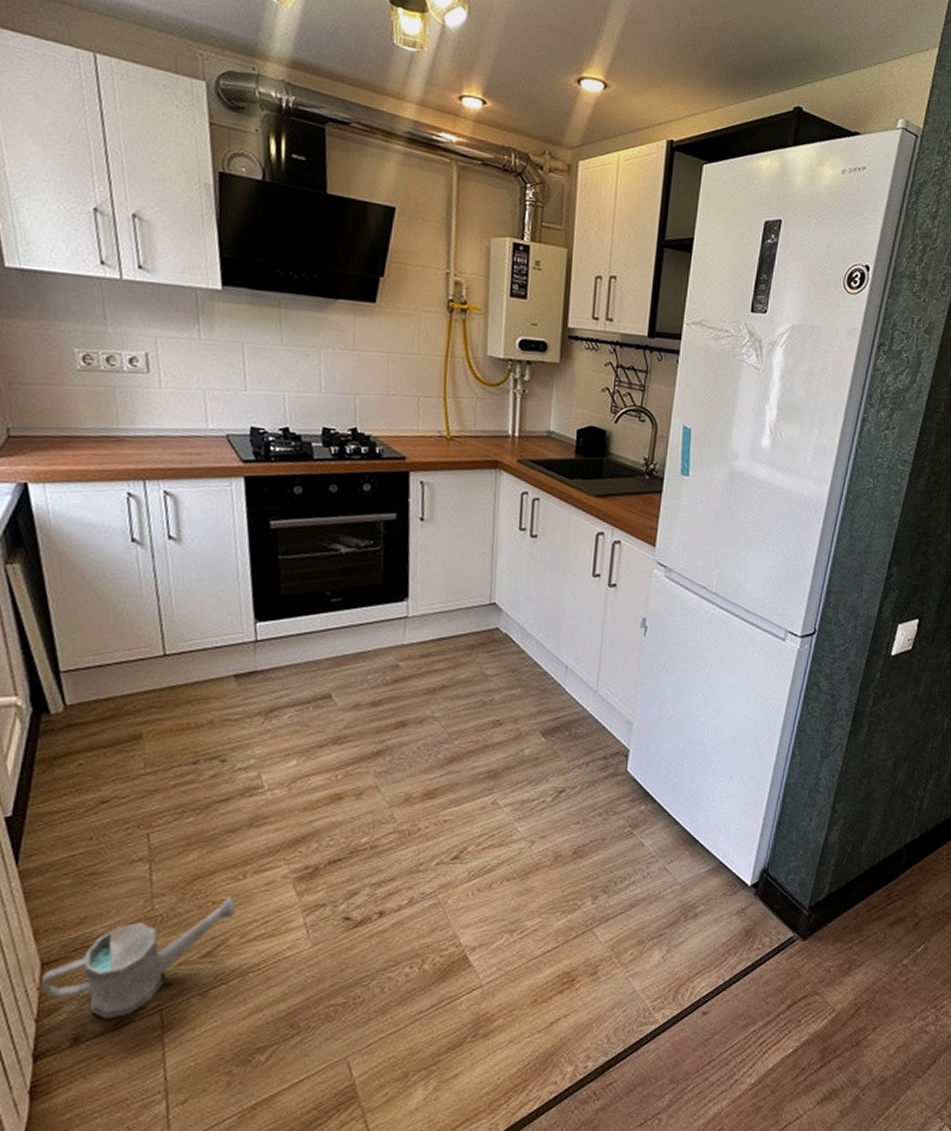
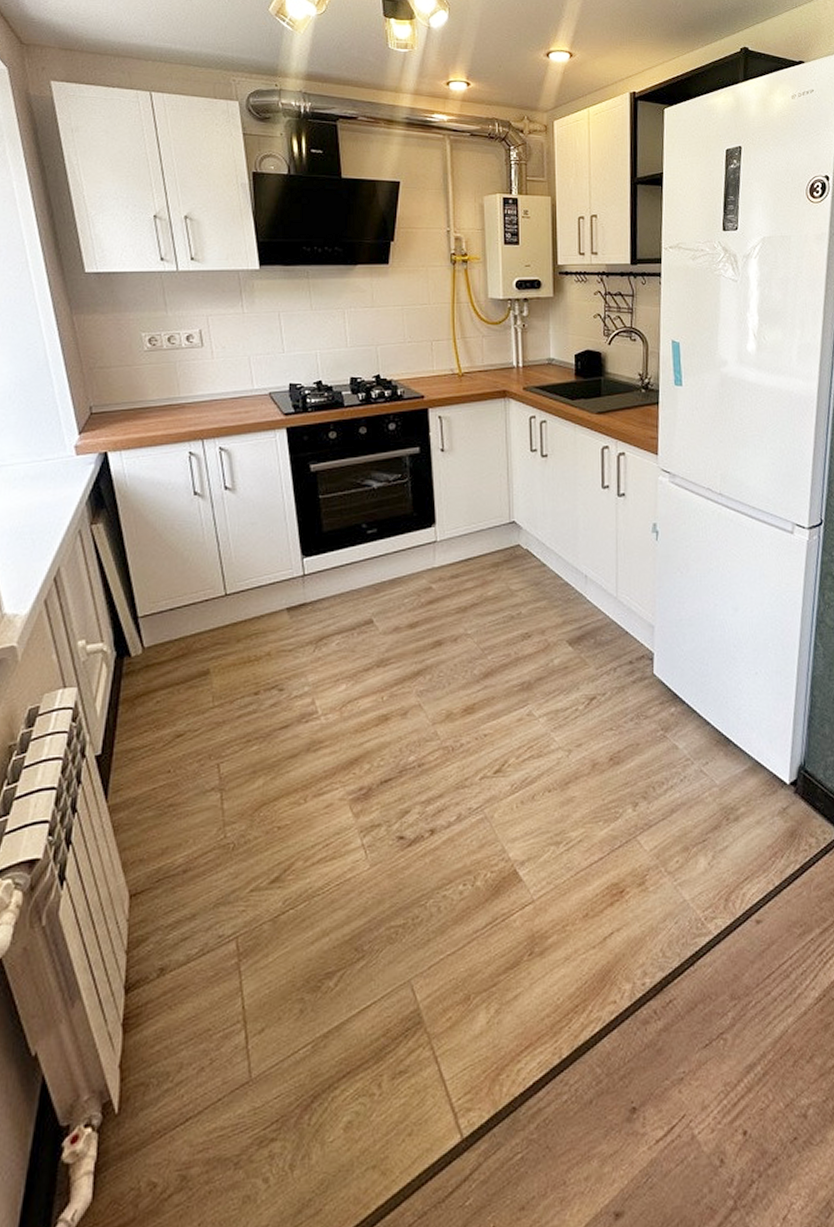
watering can: present [42,895,236,1018] -> none [130,820,299,948]

